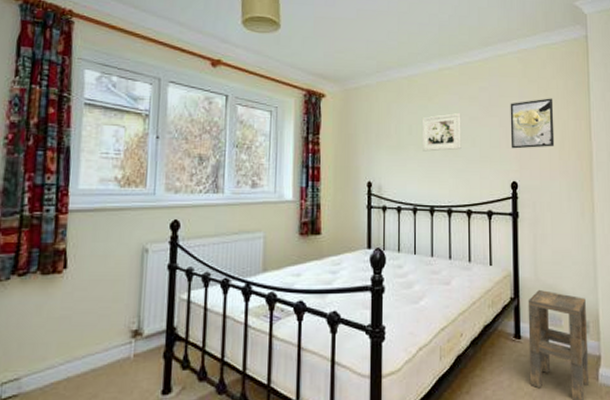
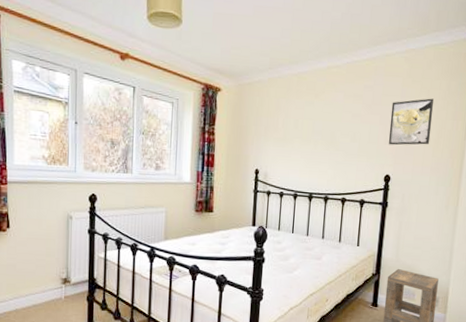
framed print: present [421,112,461,152] -> none [306,109,345,145]

